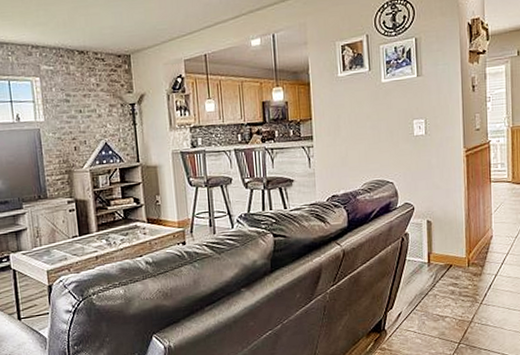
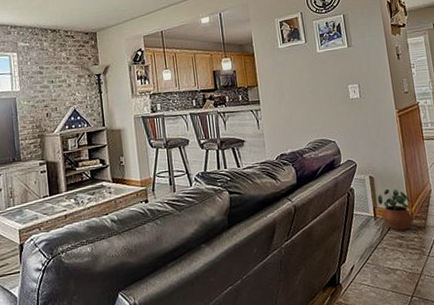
potted plant: none [434,234,471,277] -> present [377,189,414,230]

